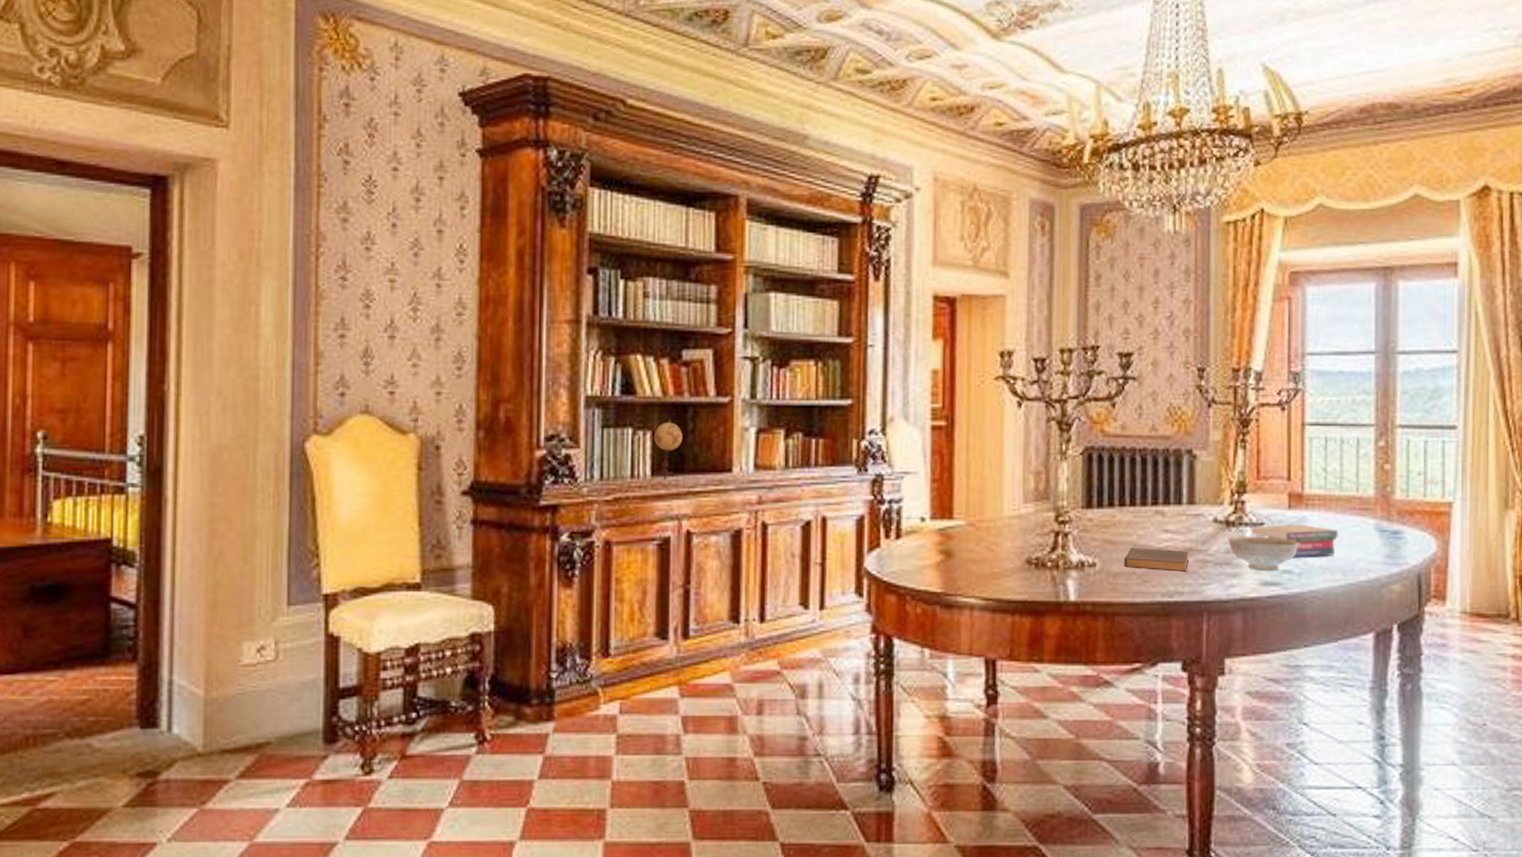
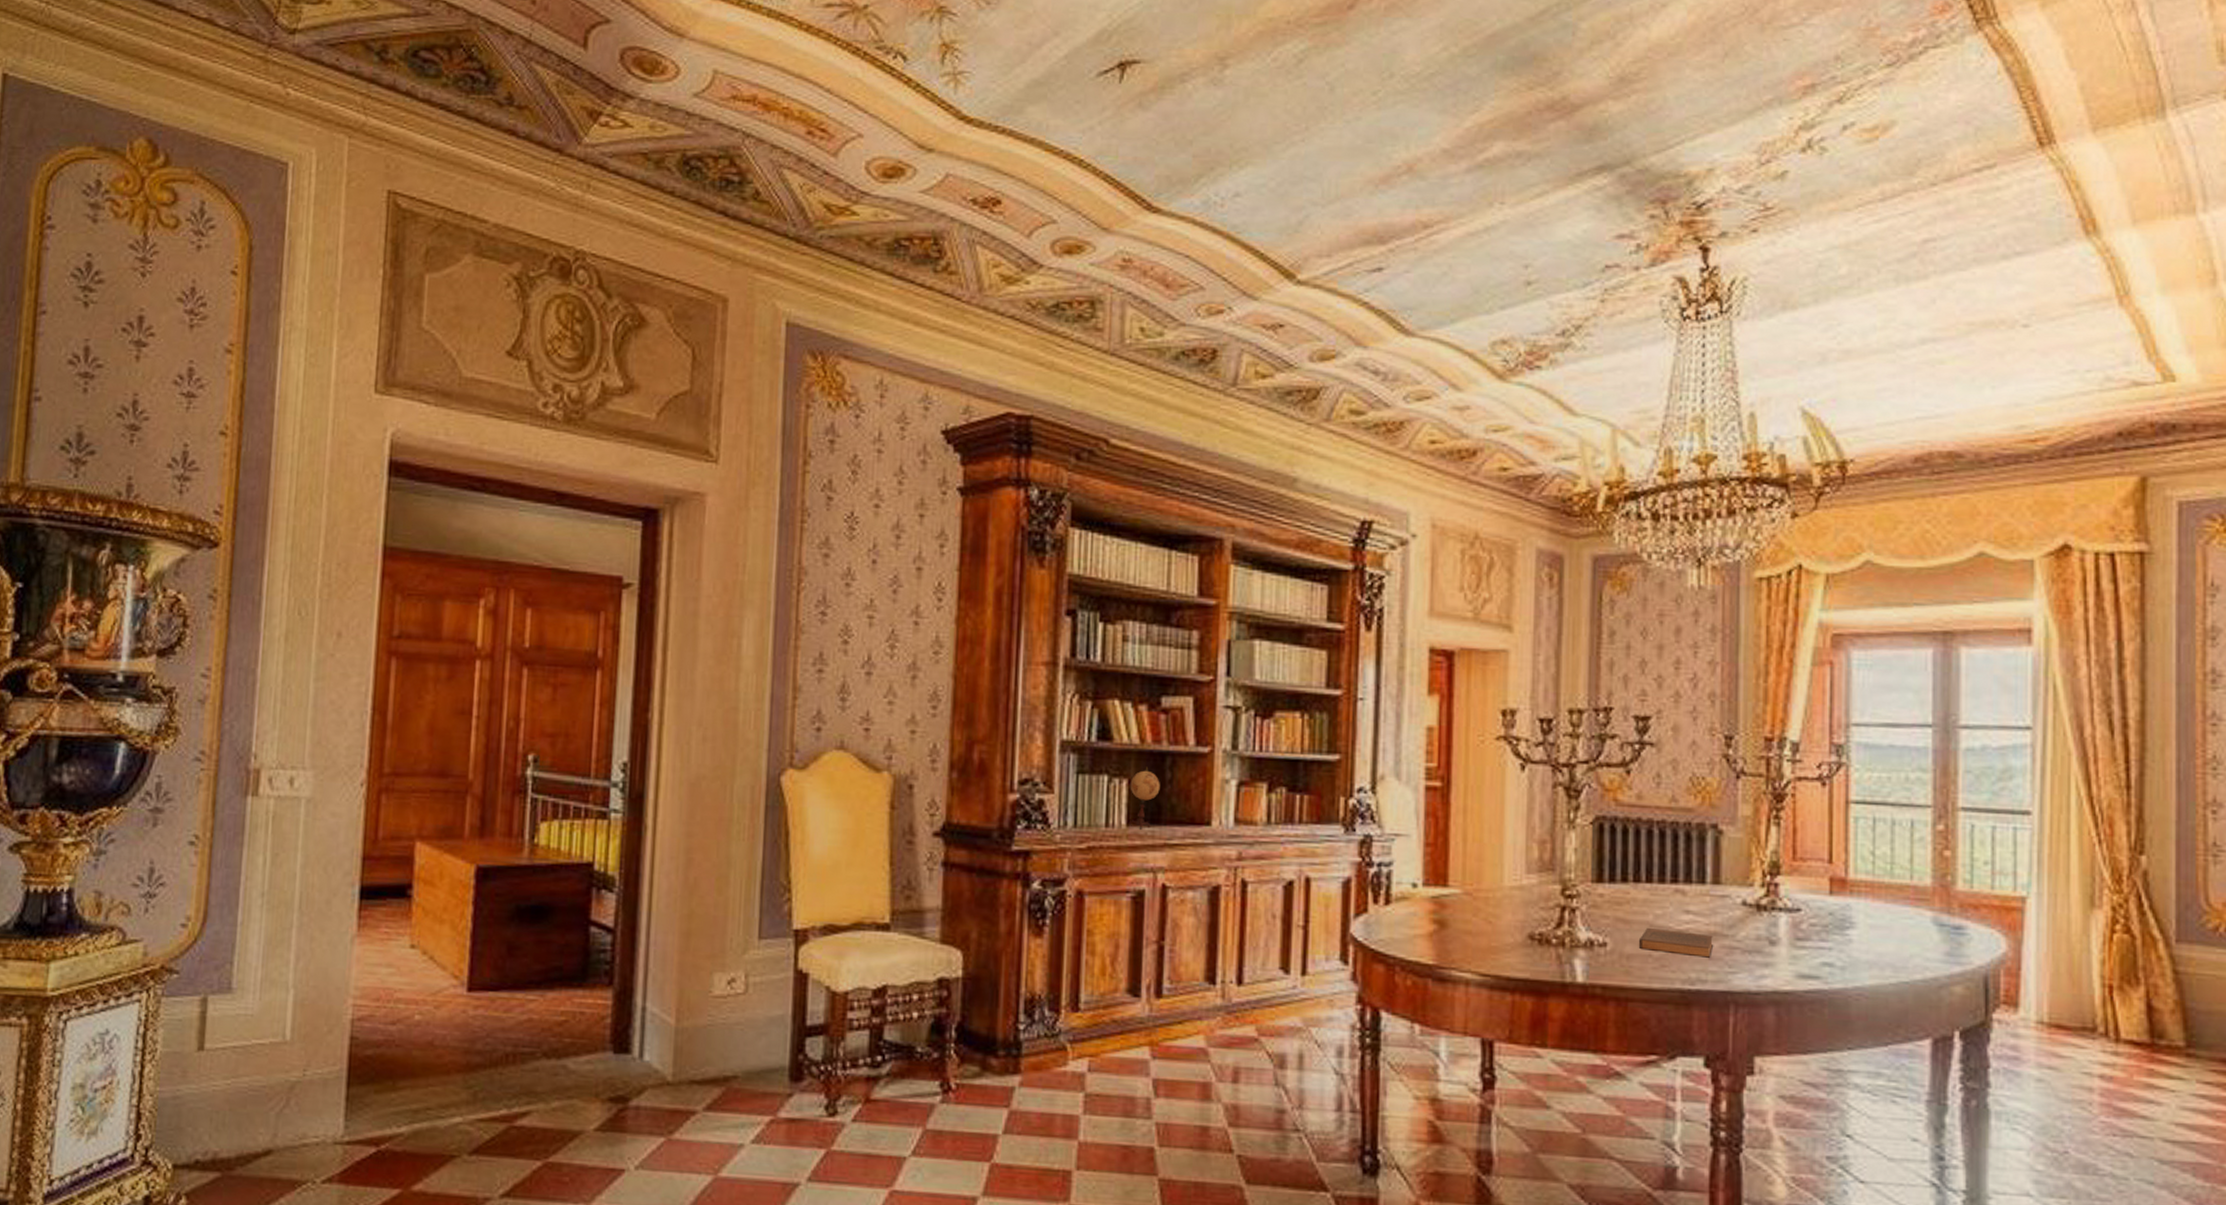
decorative bowl: present [1227,536,1299,571] -> none [1758,921,1842,963]
books: present [1251,524,1338,558] -> none [1785,912,1889,951]

